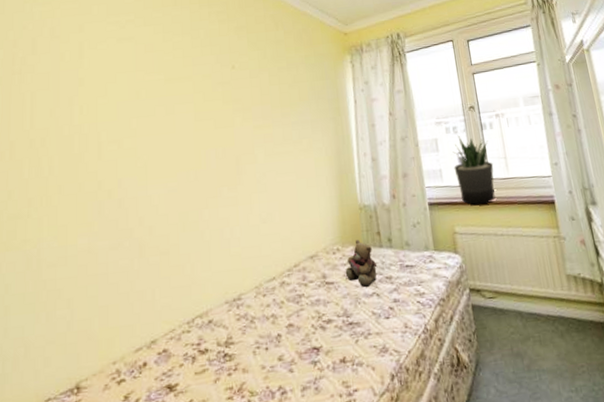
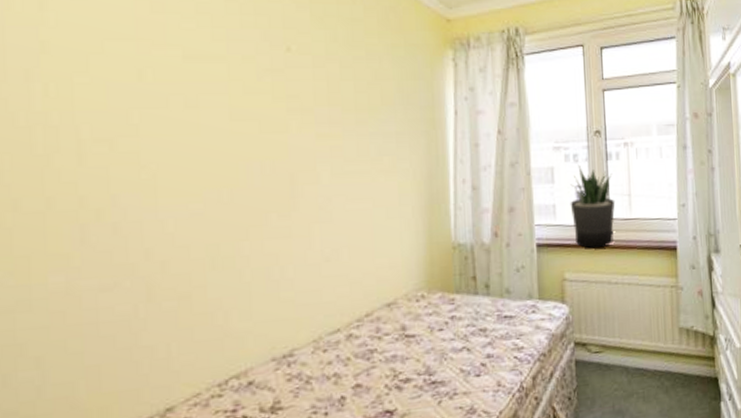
teddy bear: present [345,239,378,287] -> none [430,284,470,341]

